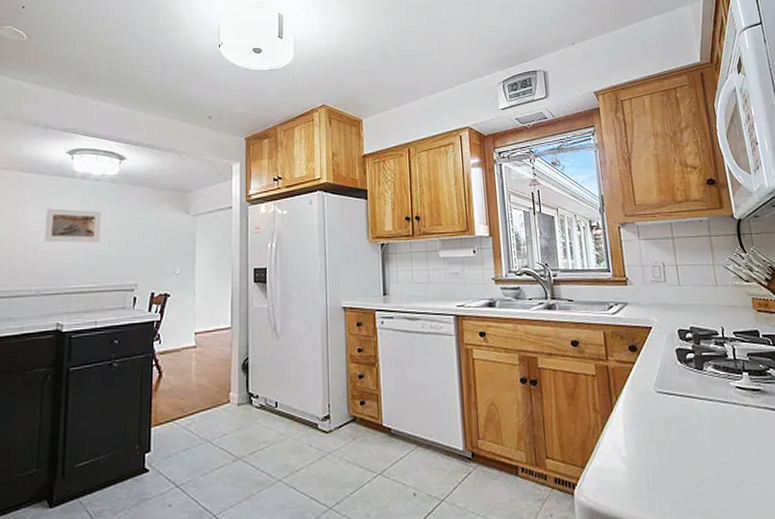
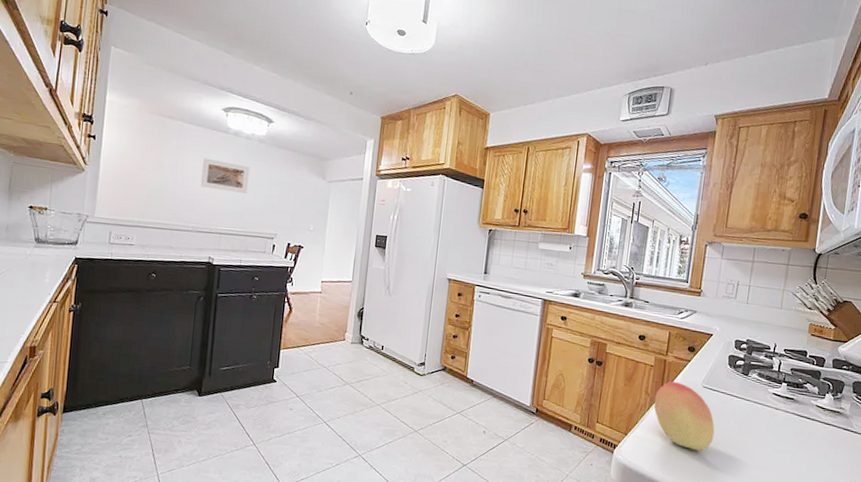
fruit: none [605,390,686,475] -> present [653,381,715,451]

